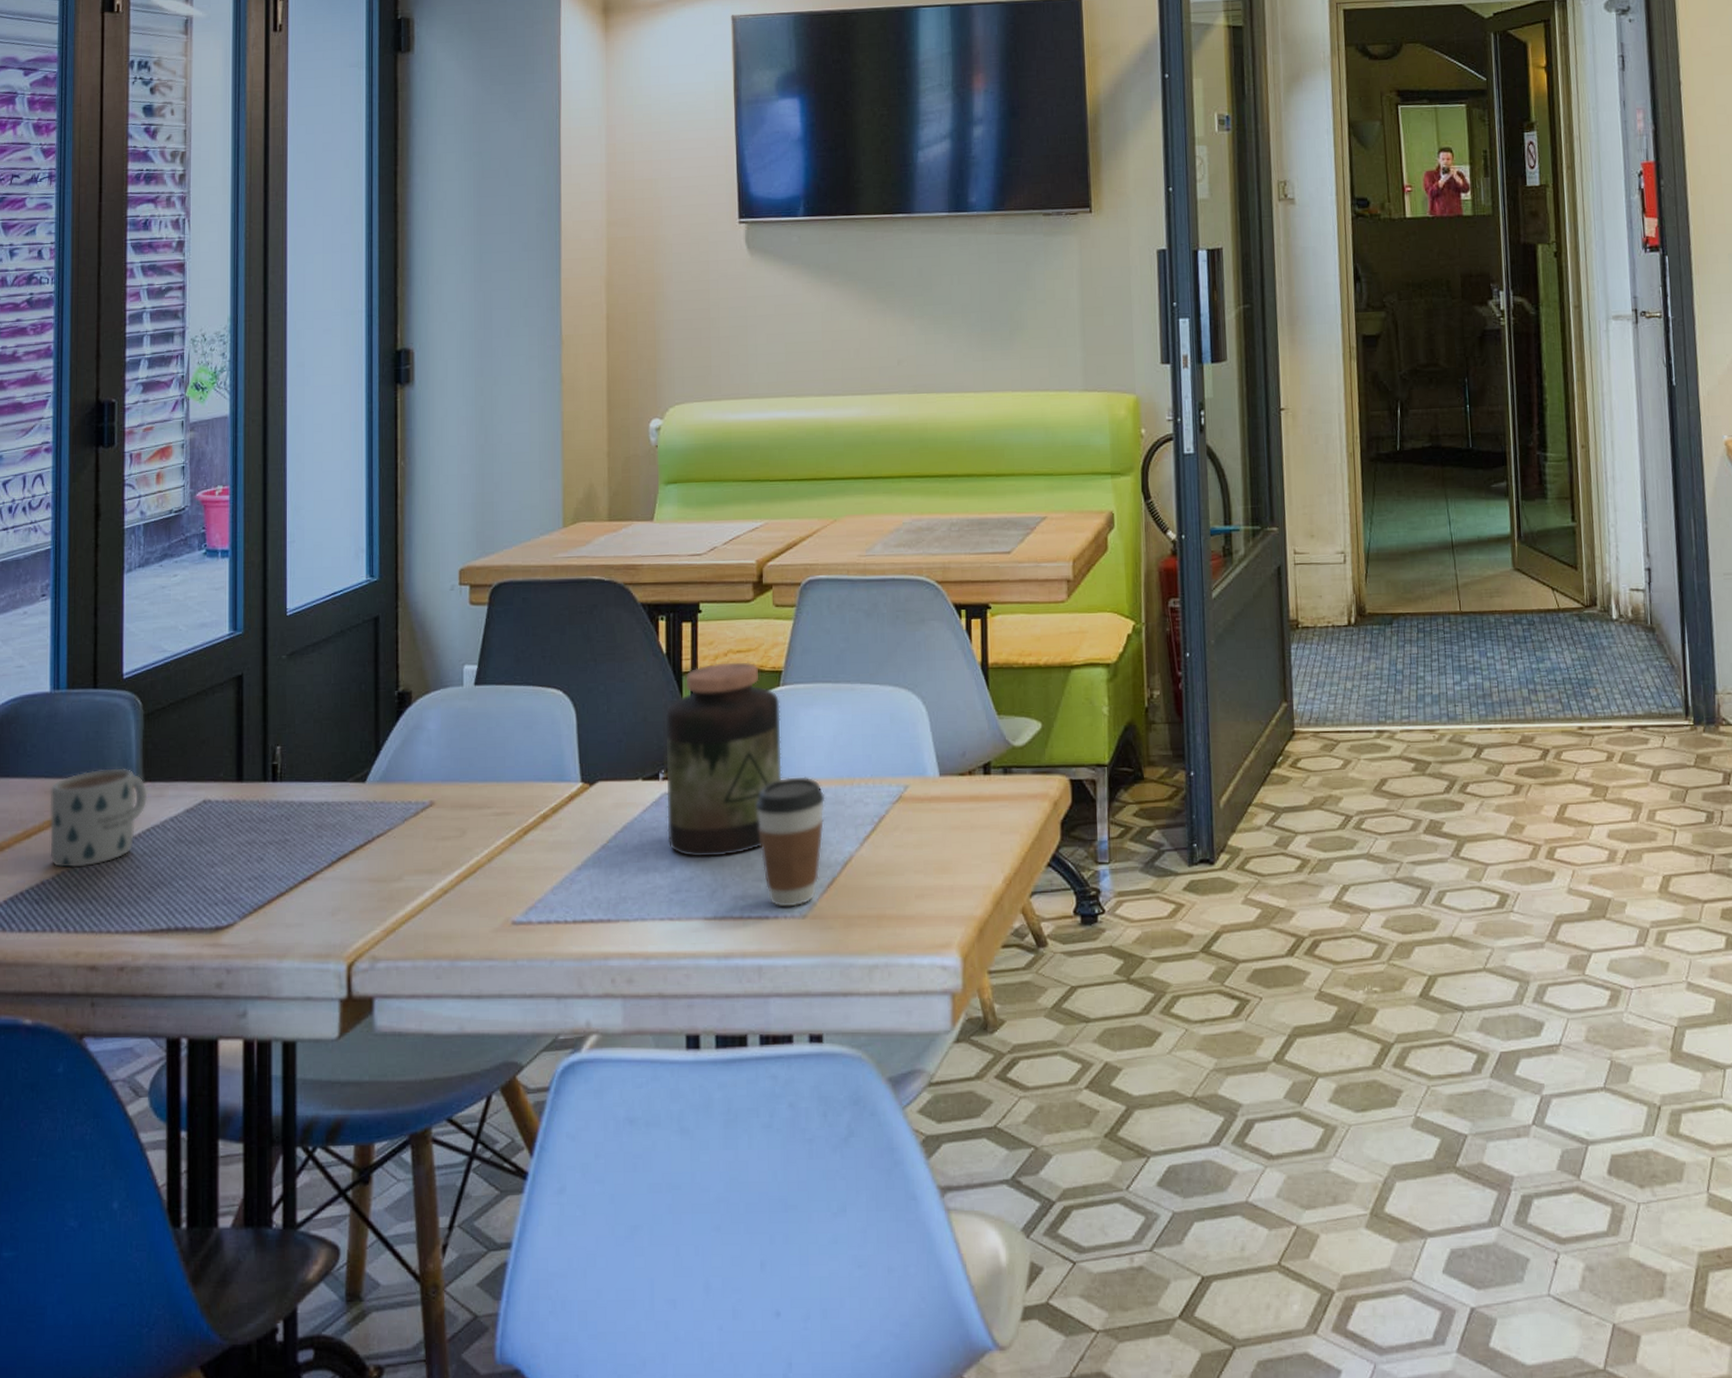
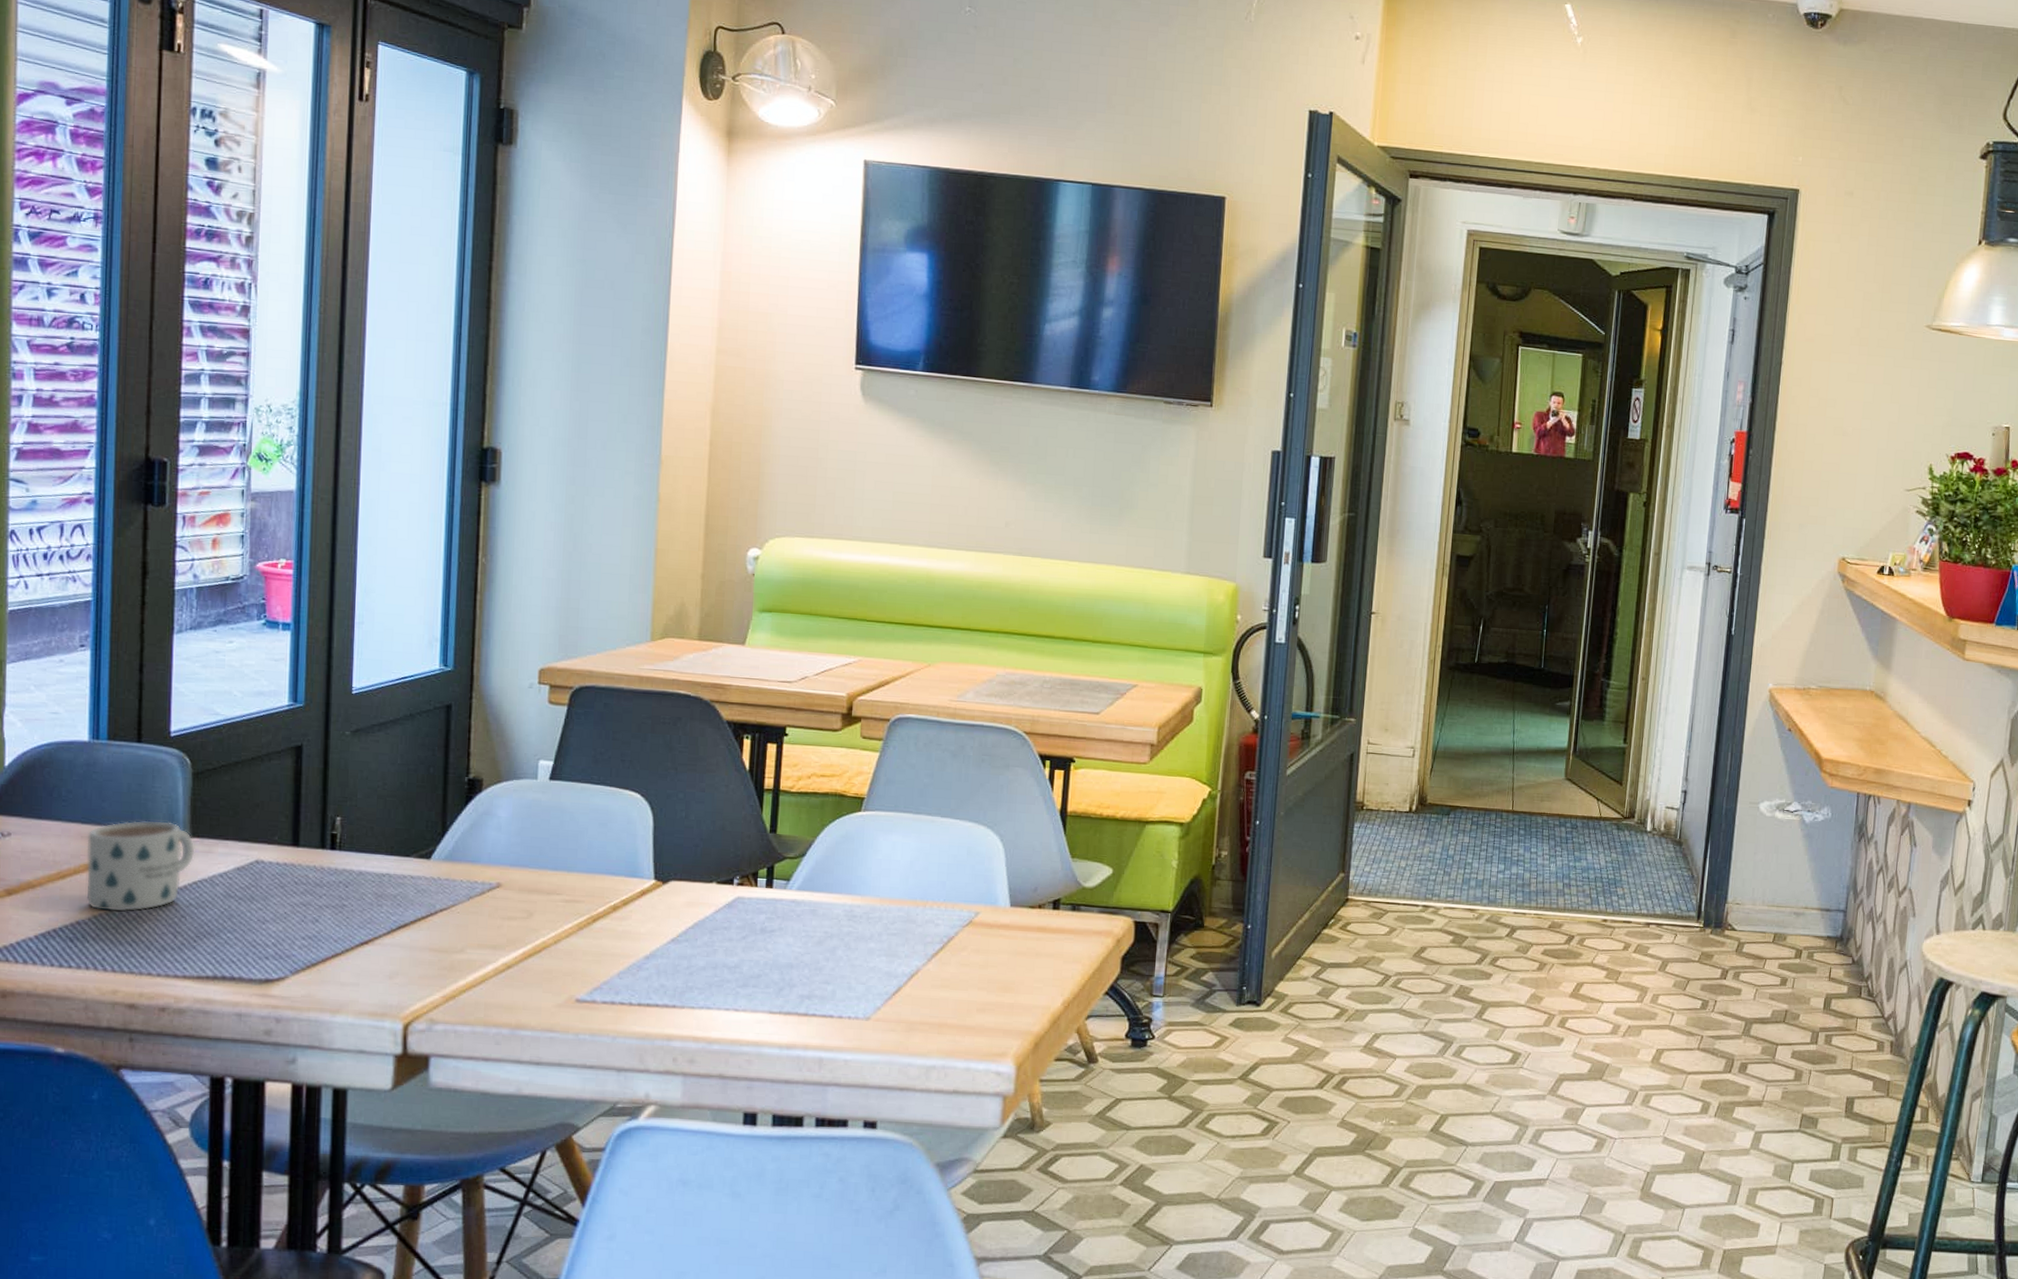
jar: present [665,662,782,857] -> none [738,784,860,959]
coffee cup: present [755,776,825,907] -> none [828,894,898,1010]

